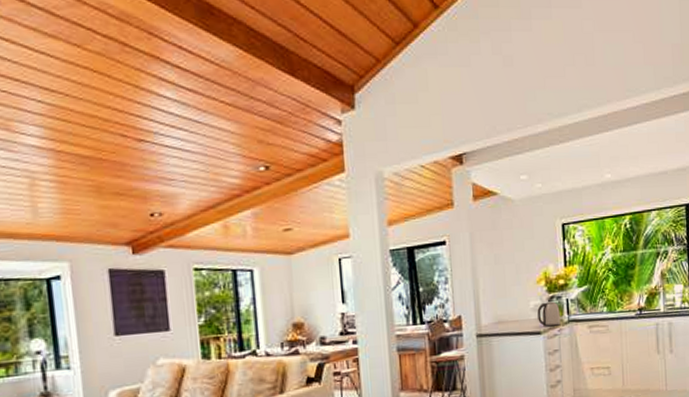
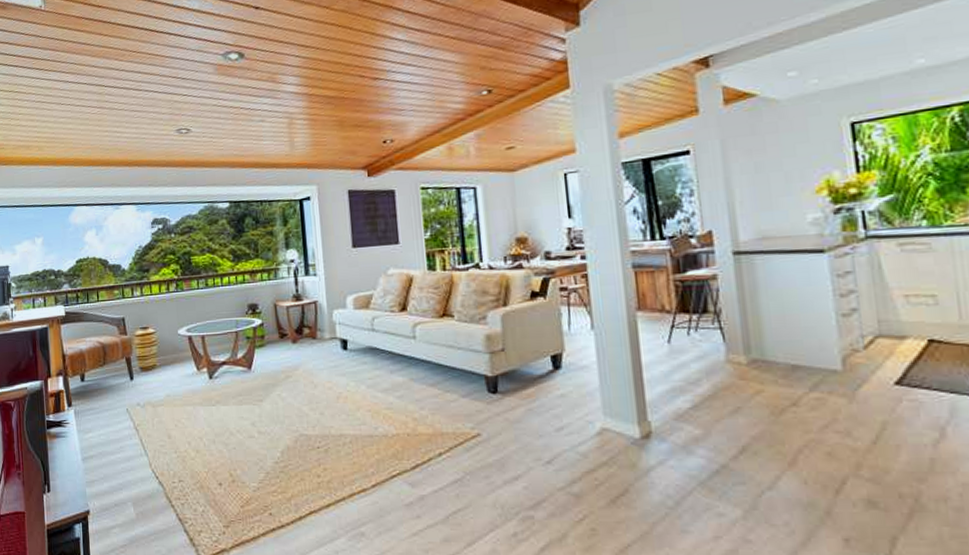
kettle: present [537,301,561,328] -> none [818,214,854,245]

